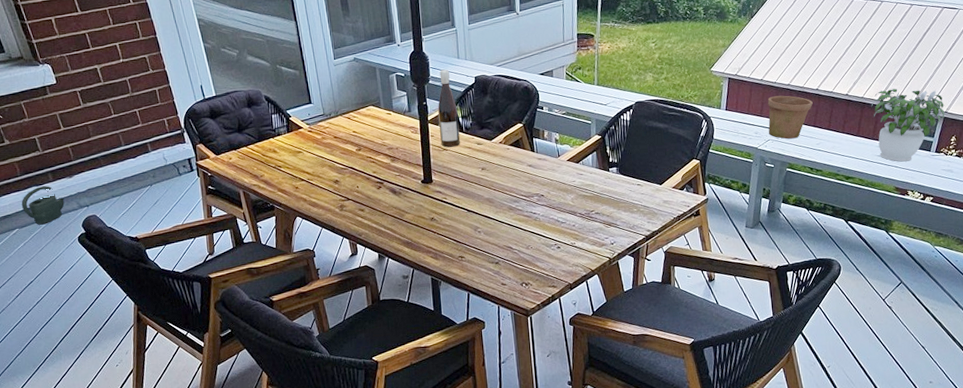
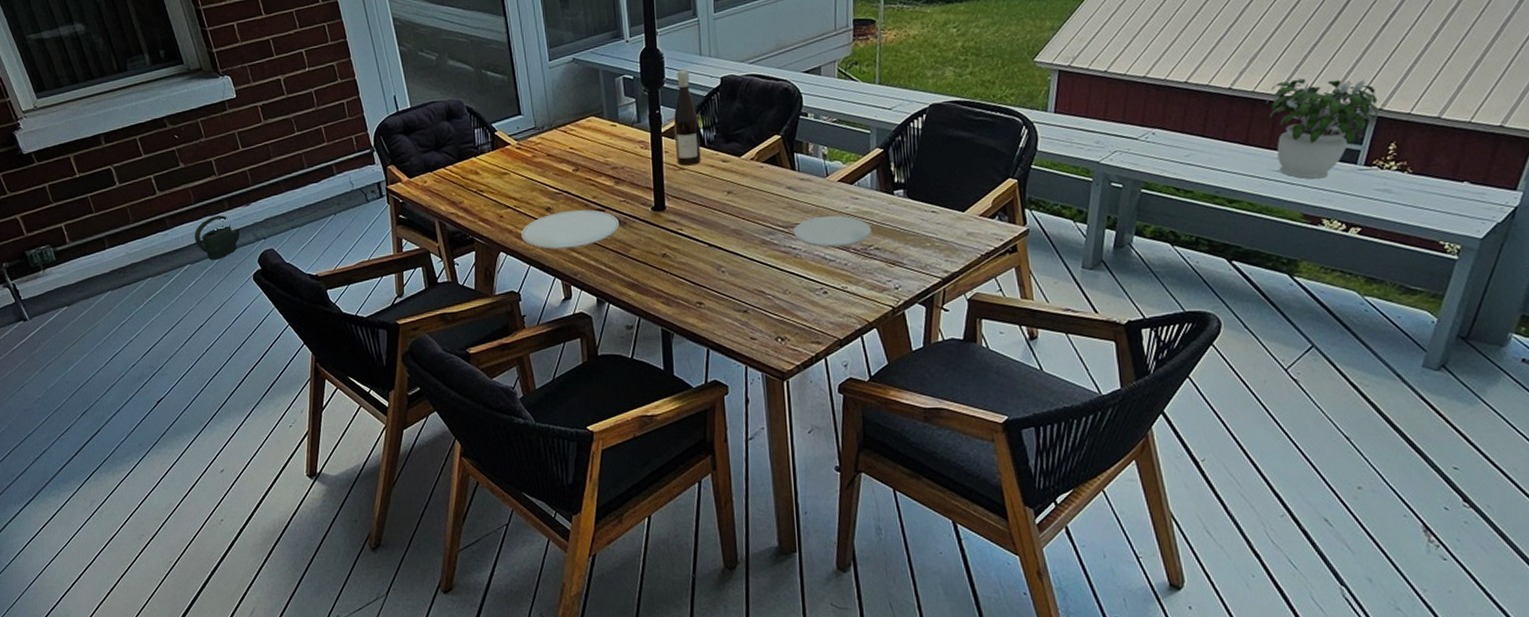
plate: none [314,182,396,215] -> present [521,209,620,250]
plate: none [533,187,593,213] -> present [793,215,871,248]
flower pot: present [767,95,813,139] -> none [1113,91,1180,150]

